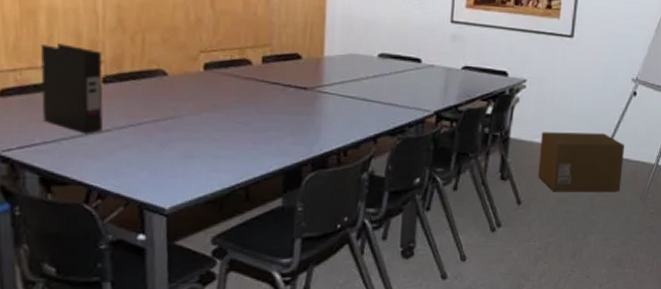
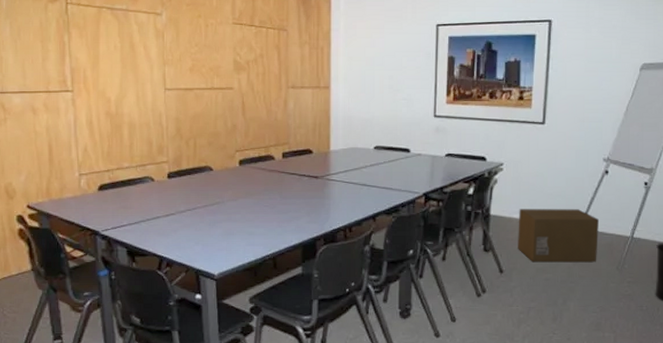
binder: present [40,44,103,135] -> none [125,150,168,218]

